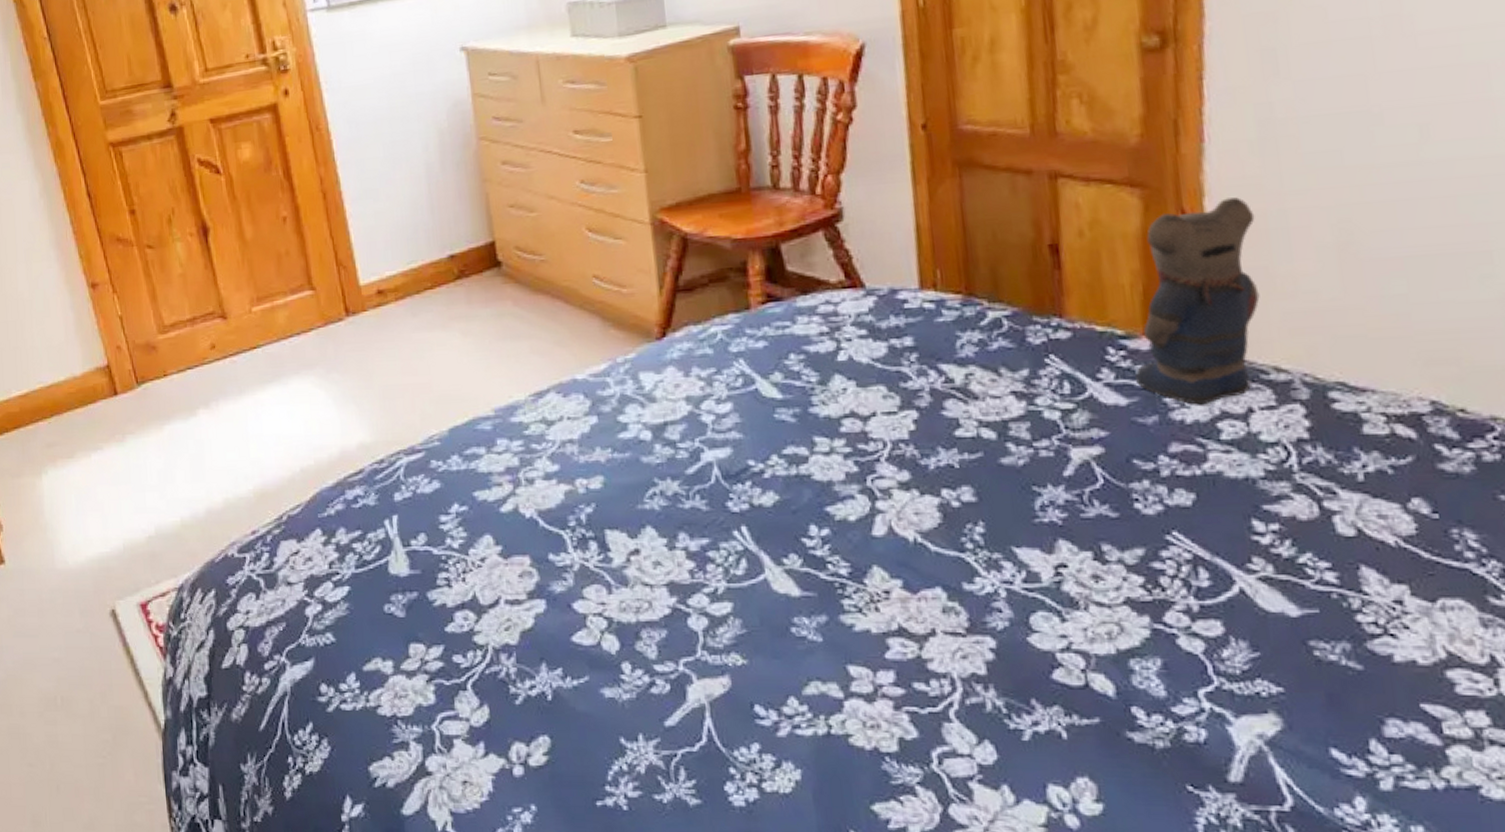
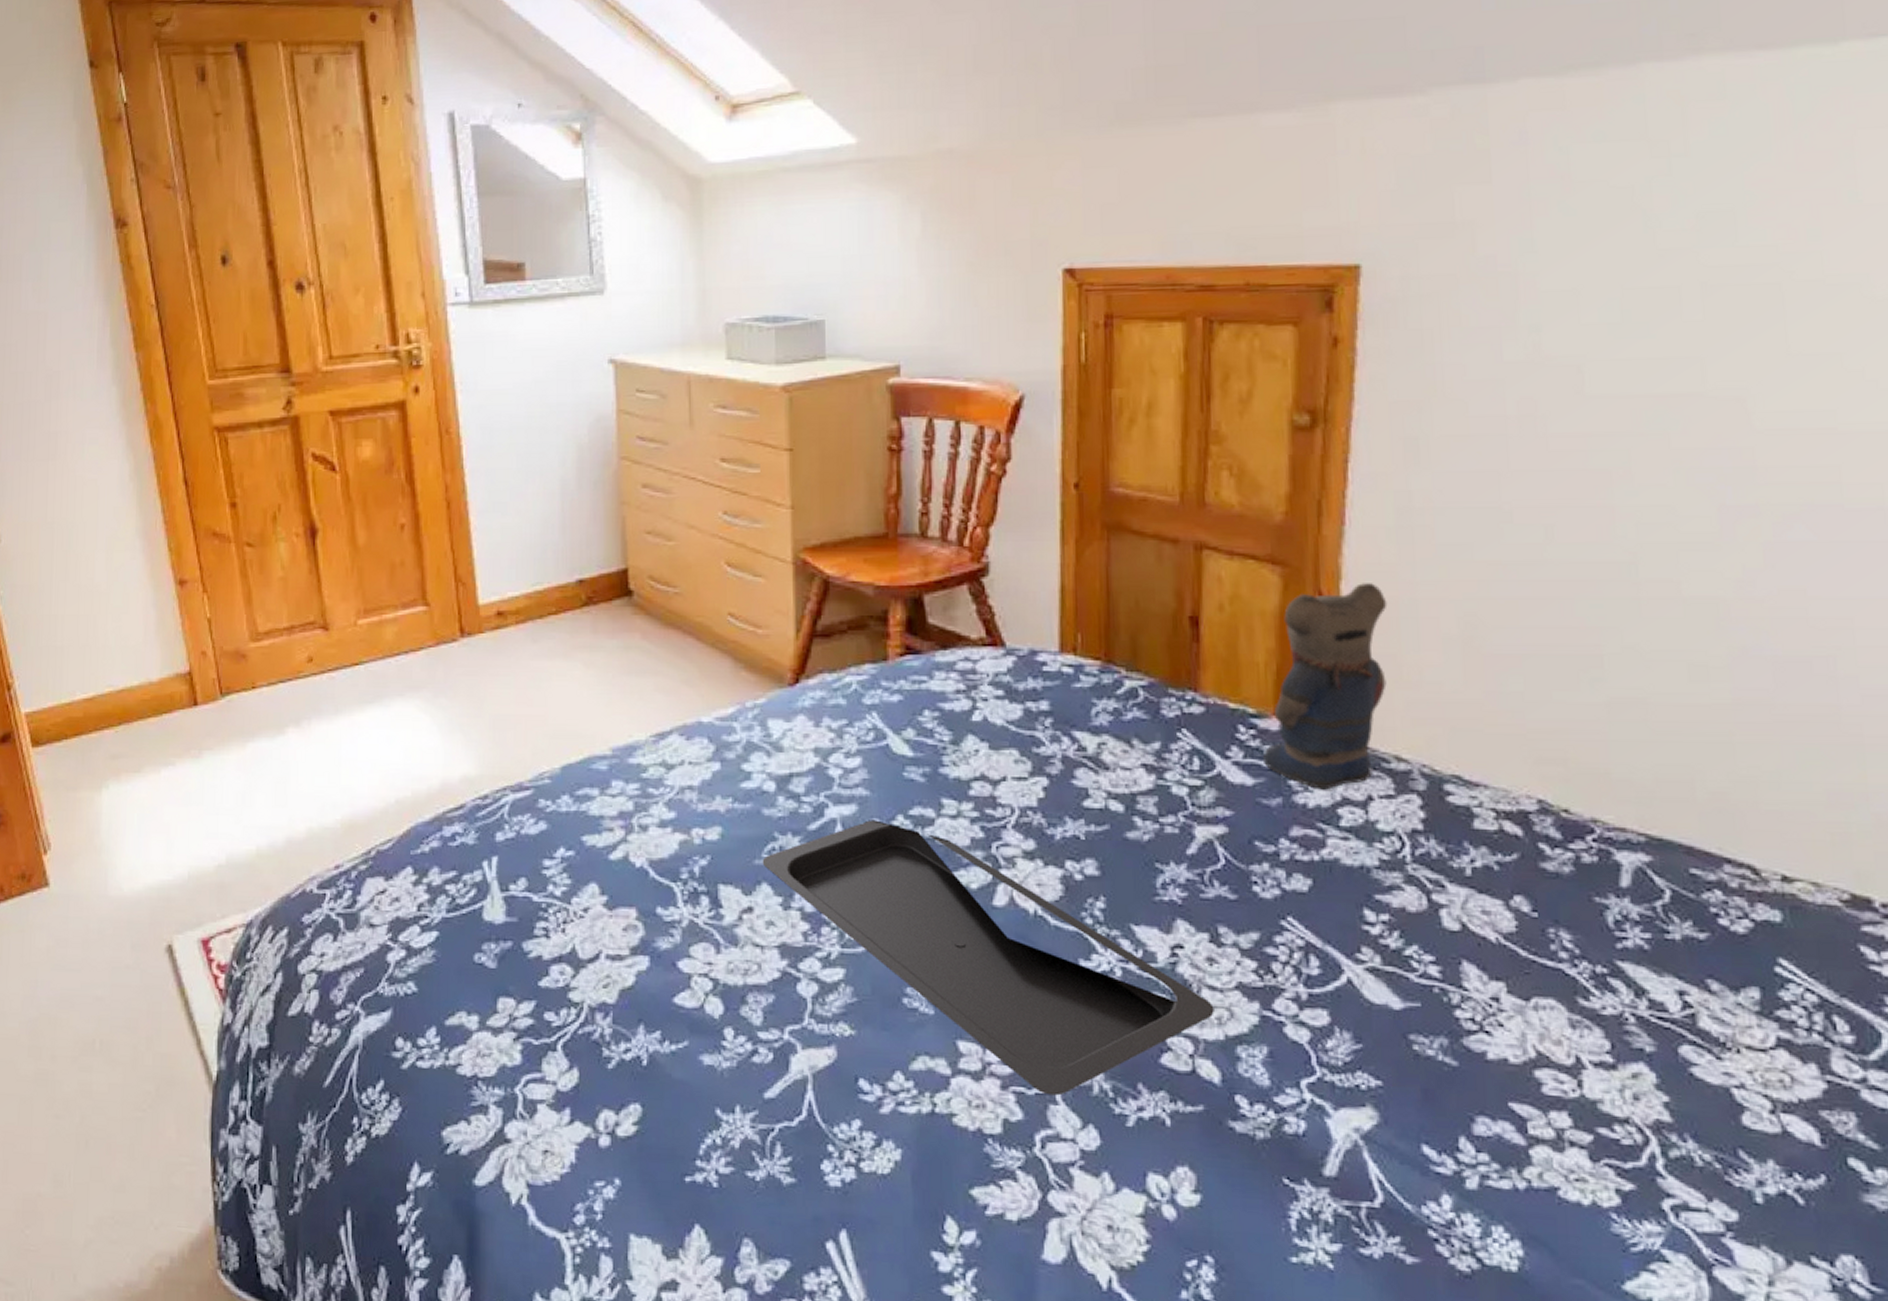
serving tray: none [644,461,1104,714] -> present [762,820,1214,1096]

